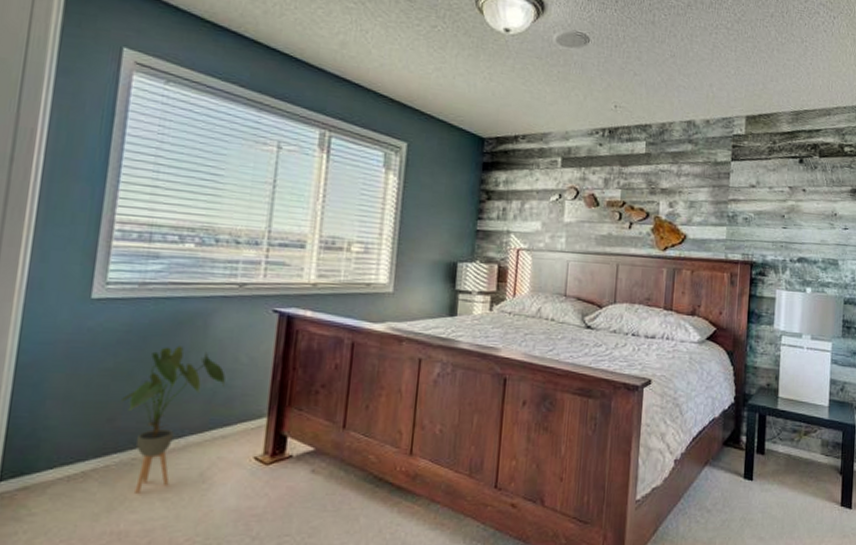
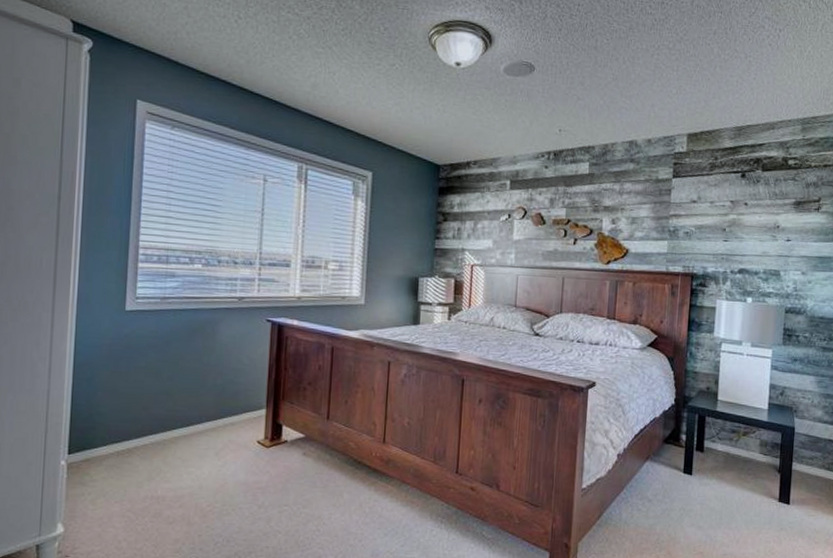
house plant: present [122,346,226,493] -> none [153,349,231,467]

